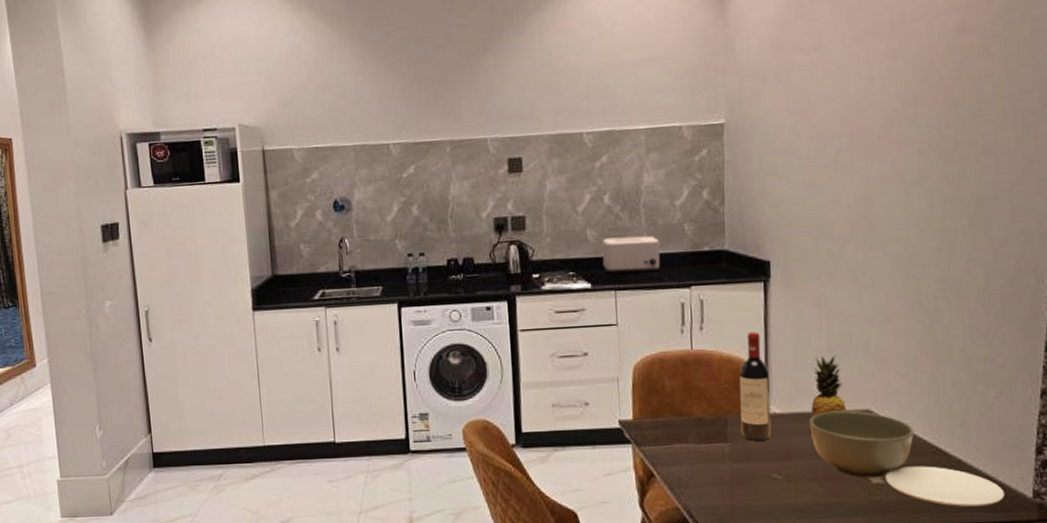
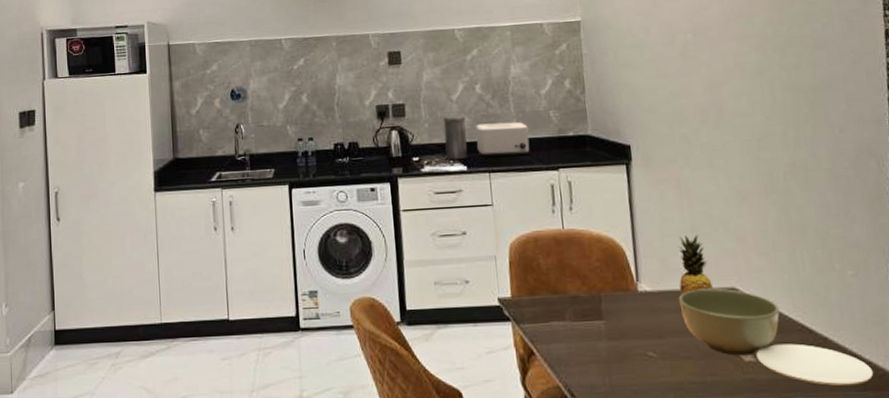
canister: none [567,228,593,277] -> present [443,115,468,160]
wine bottle: present [739,332,772,441] -> none [609,212,644,318]

